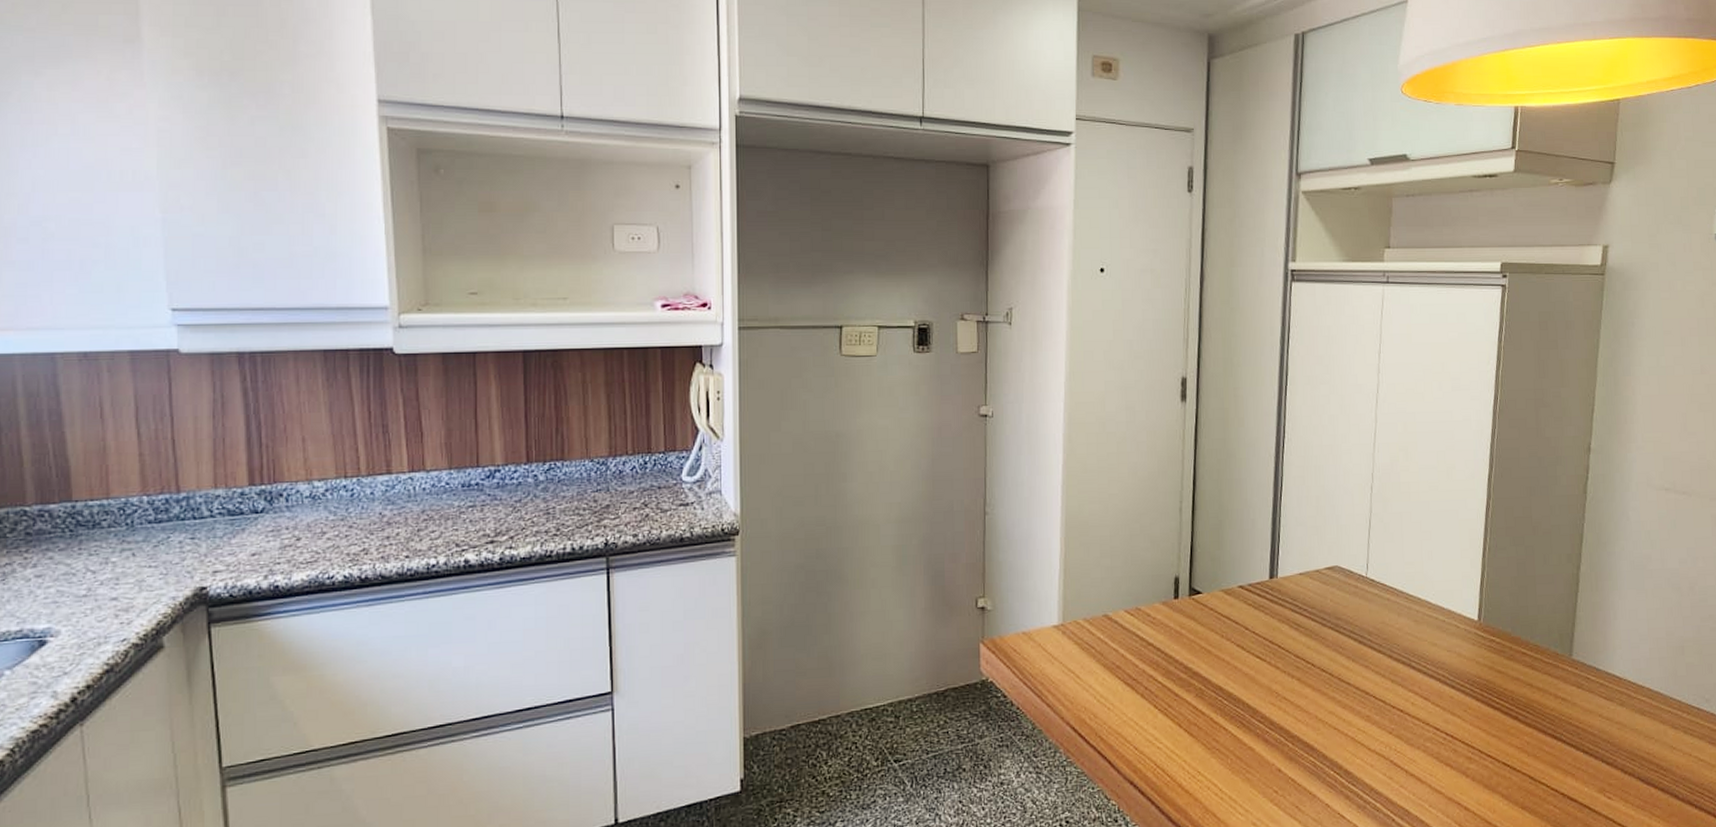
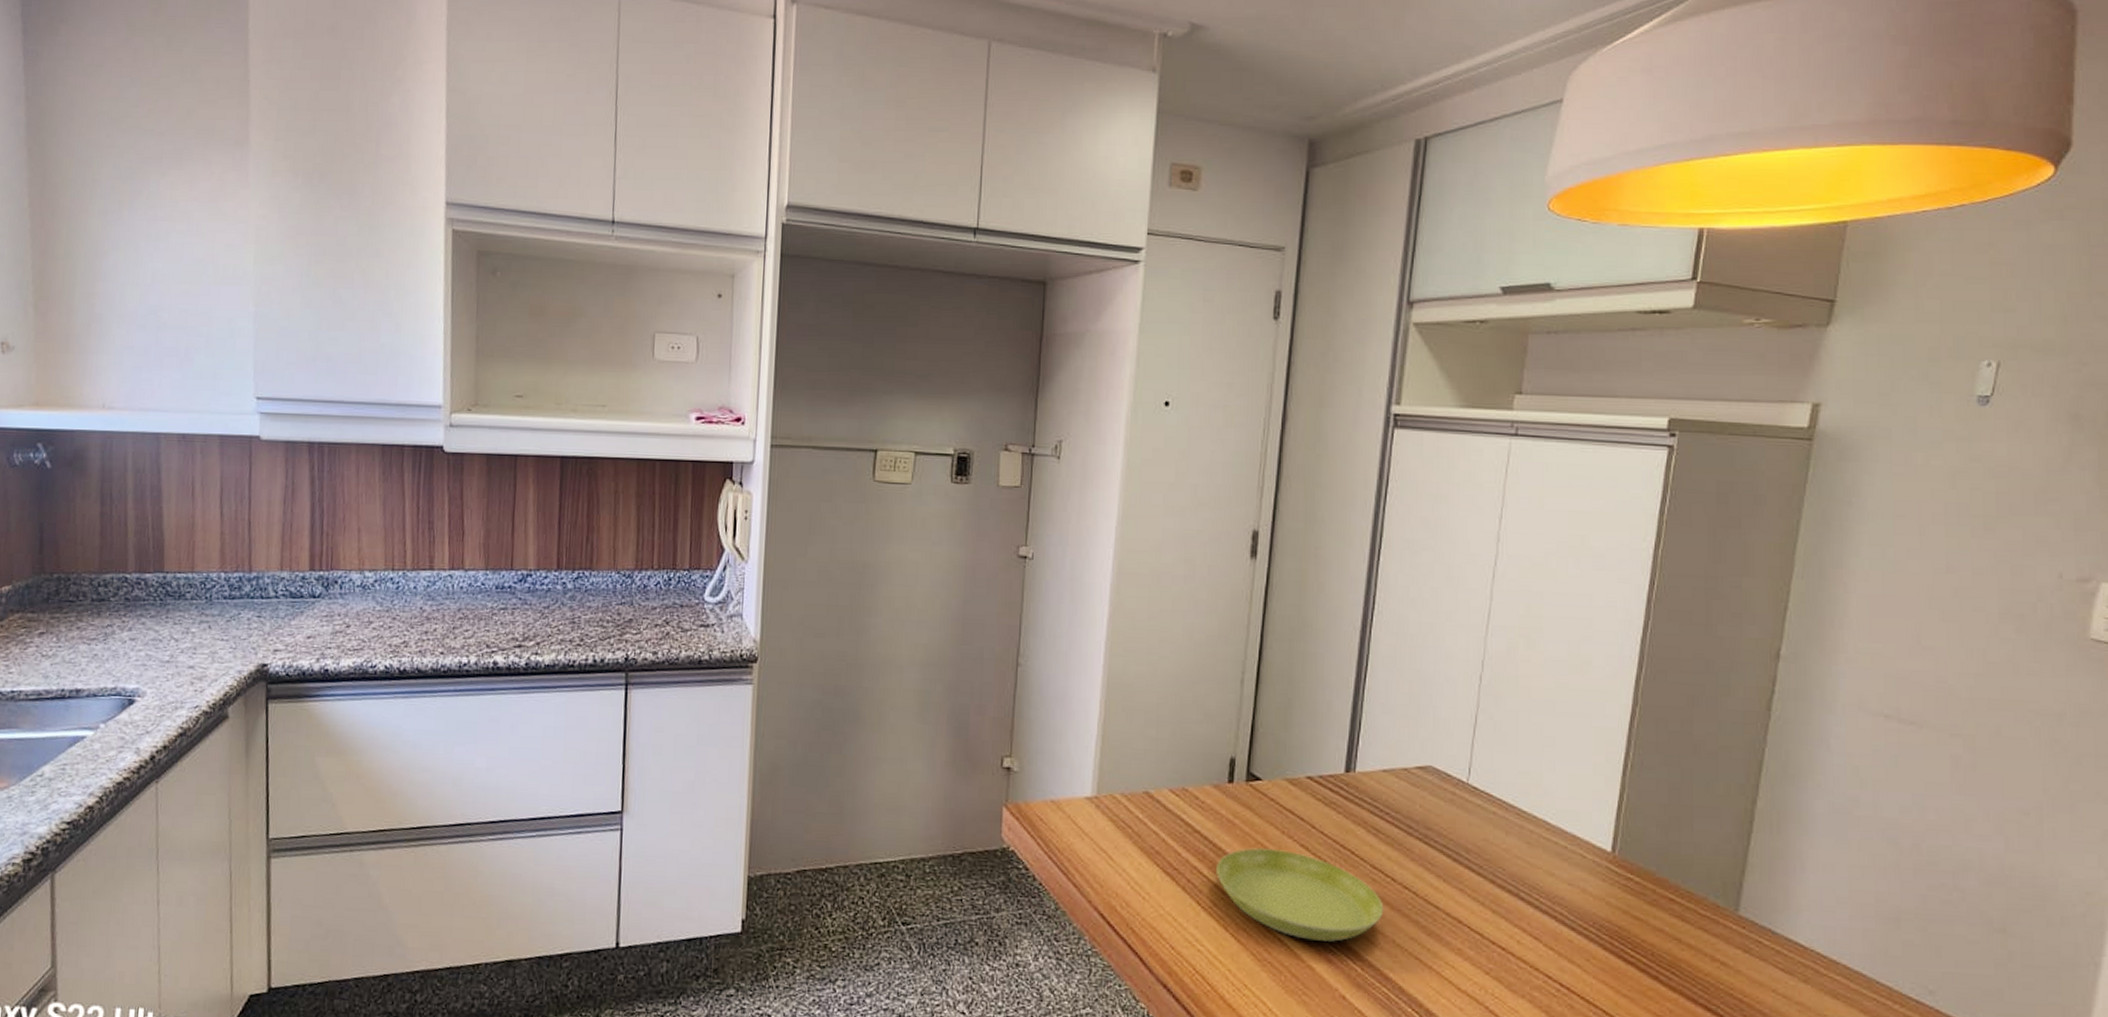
saucer: none [1169,651,1307,726] -> present [1216,848,1384,942]

